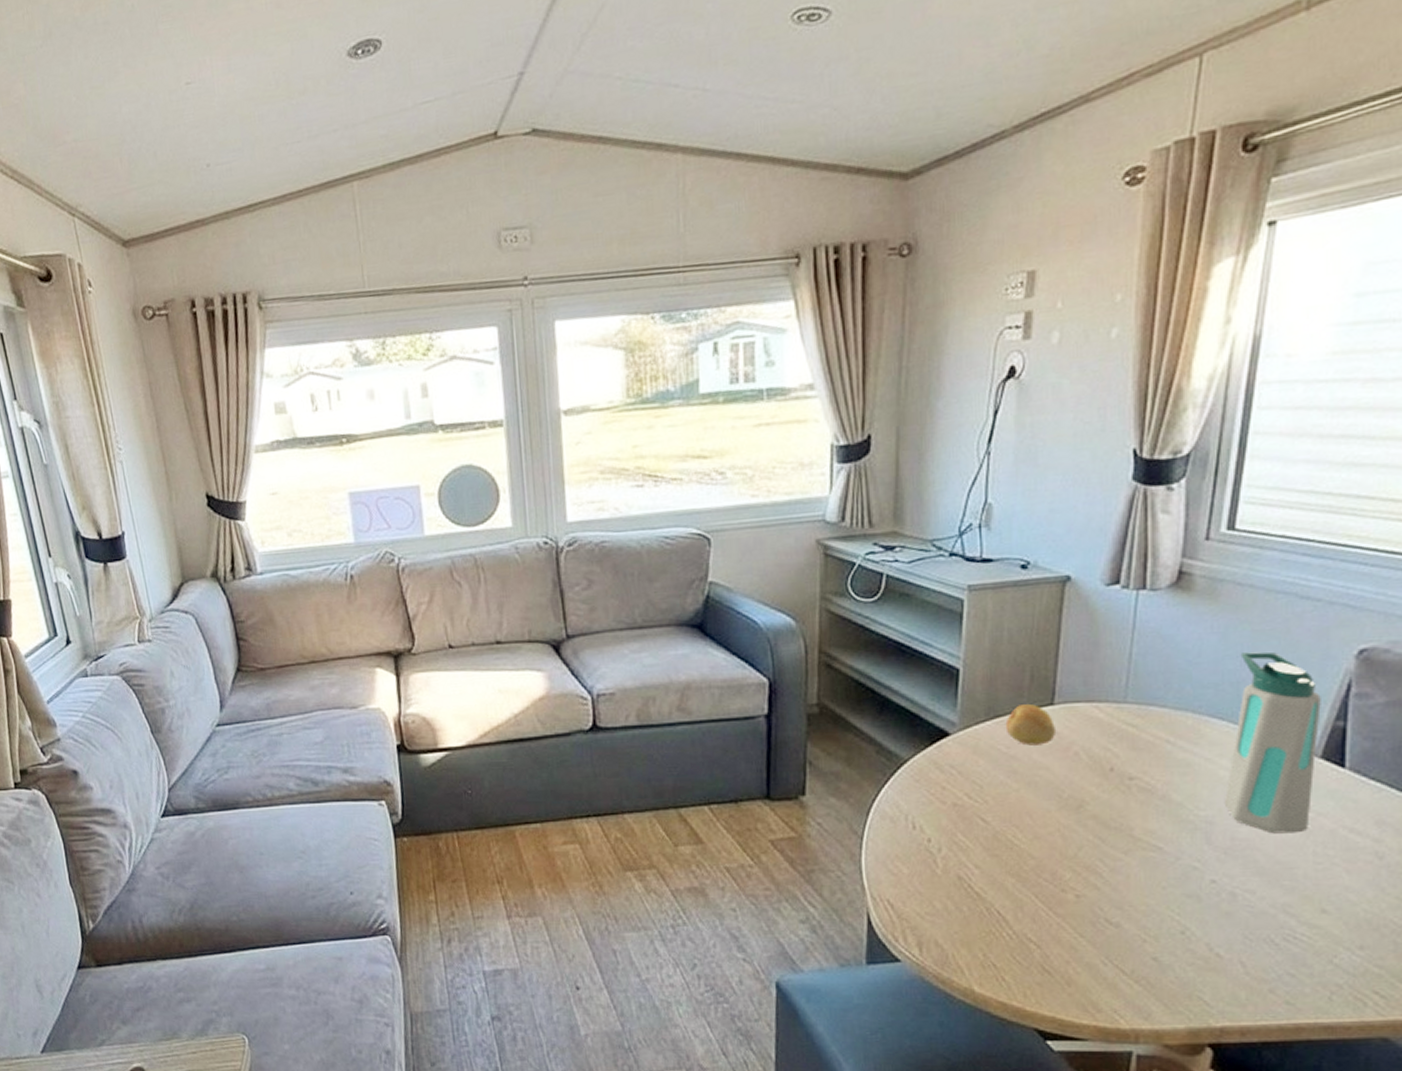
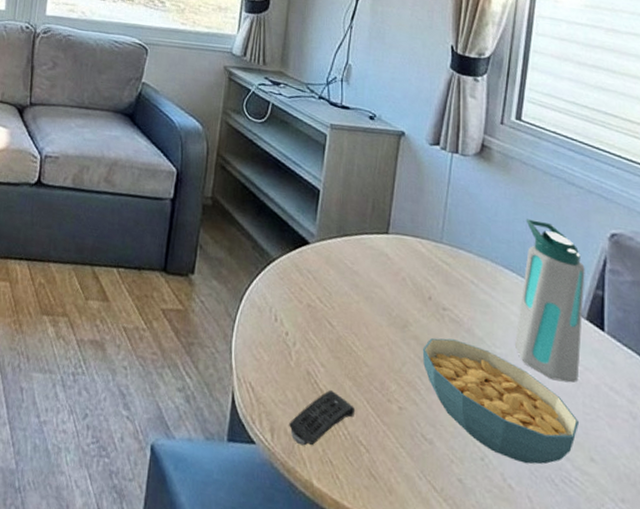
remote control: none [940,890,1022,954] -> present [289,389,356,446]
fruit: present [1005,704,1057,746] -> none [351,229,390,267]
cereal bowl: none [1103,810,1307,929] -> present [422,338,579,465]

